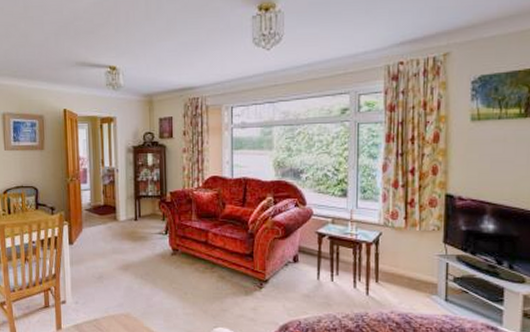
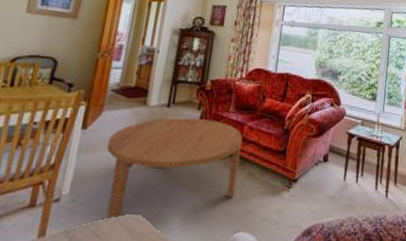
coffee table: none [92,229,209,318] -> present [106,117,243,222]

